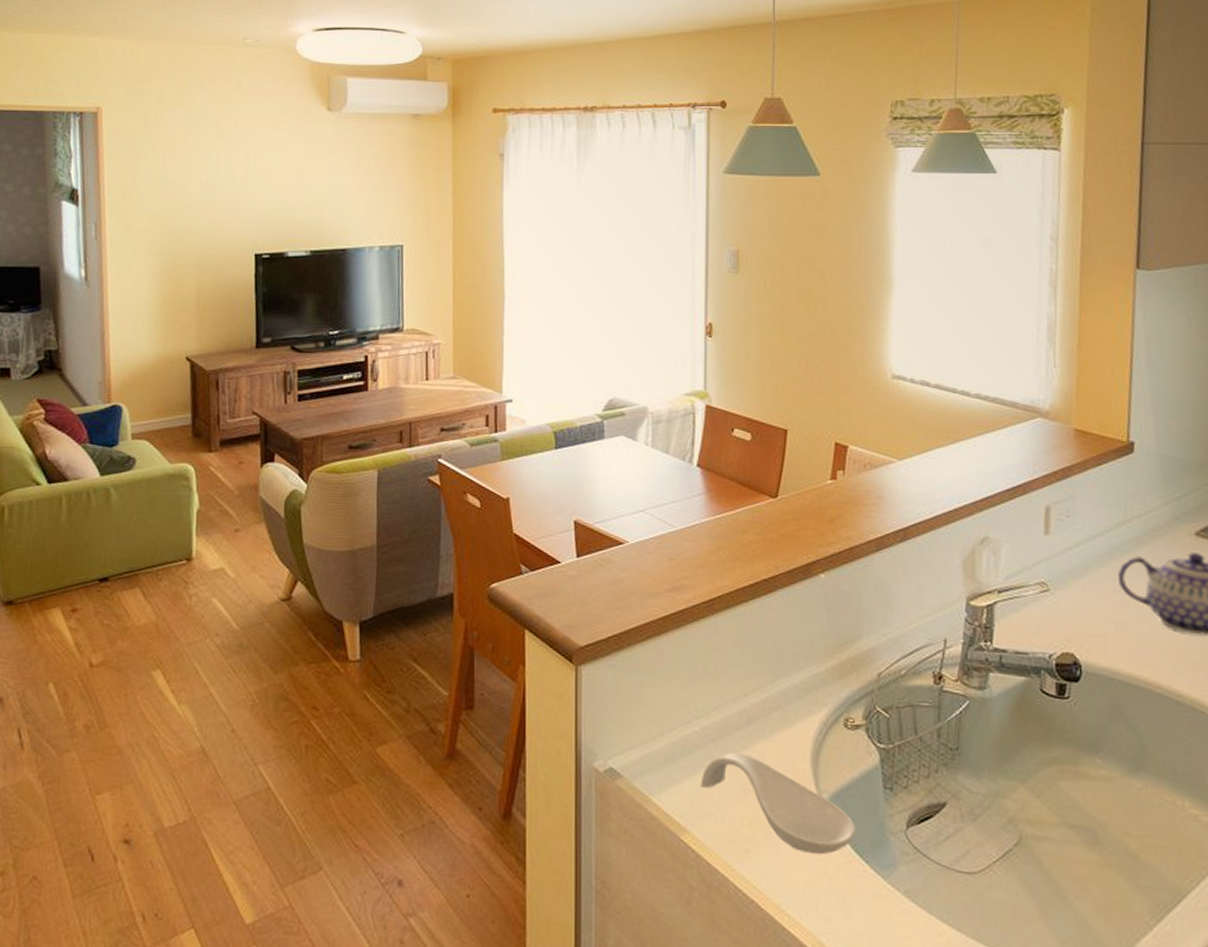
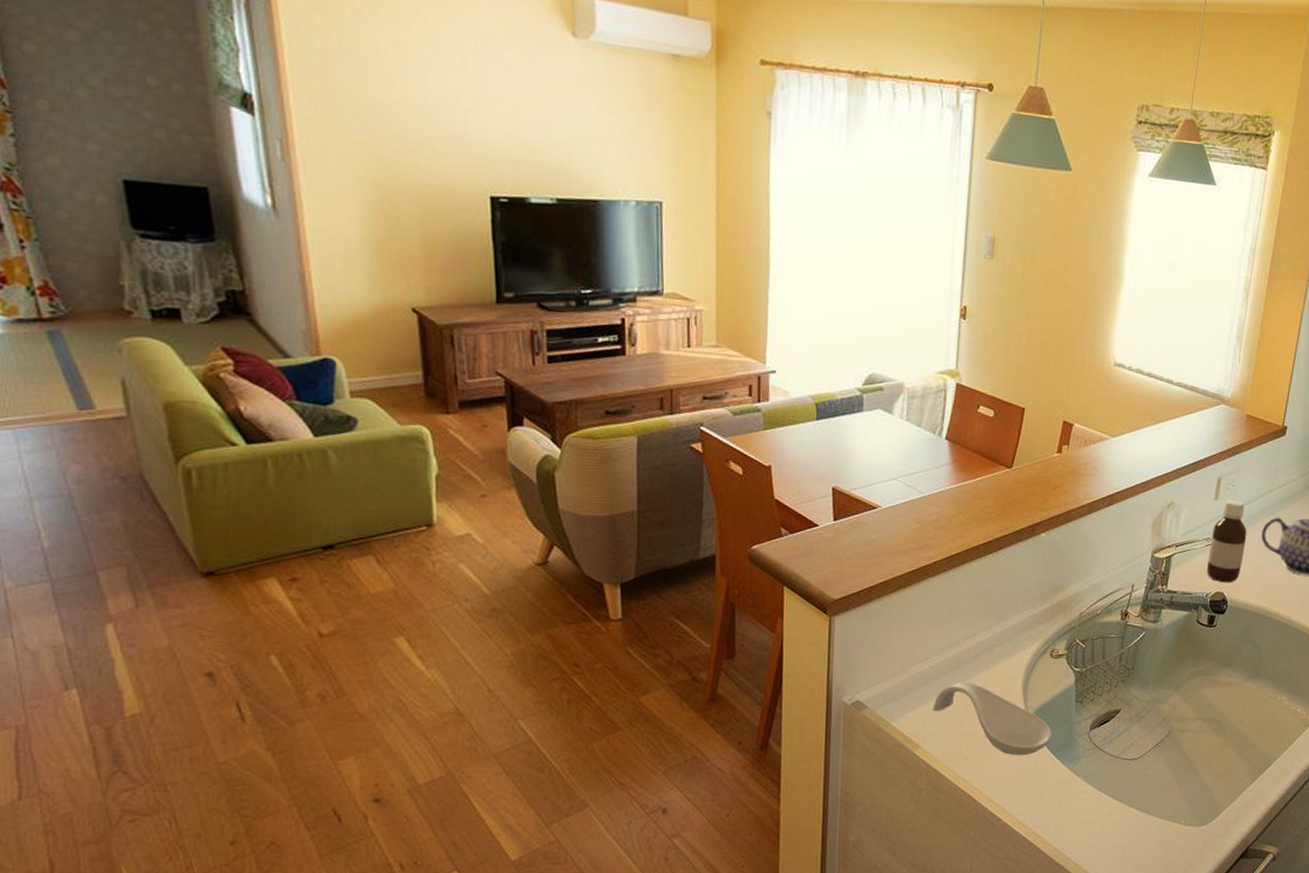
bottle: none [1045,534,1097,642] -> present [1207,500,1247,583]

